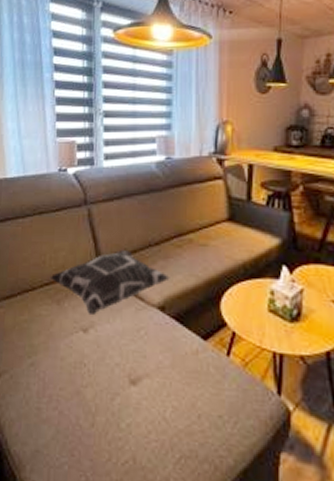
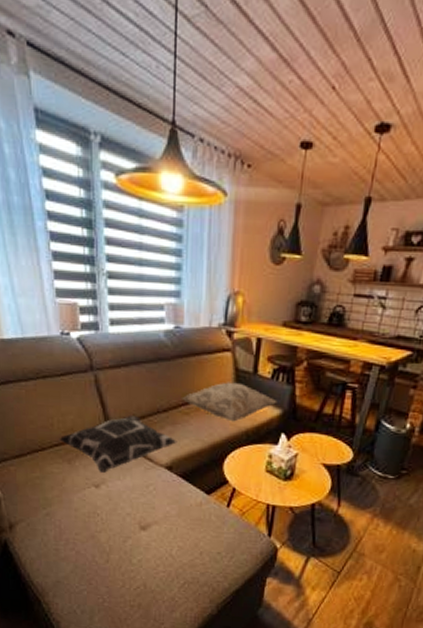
decorative pillow: none [174,211,275,254] -> present [182,382,277,422]

